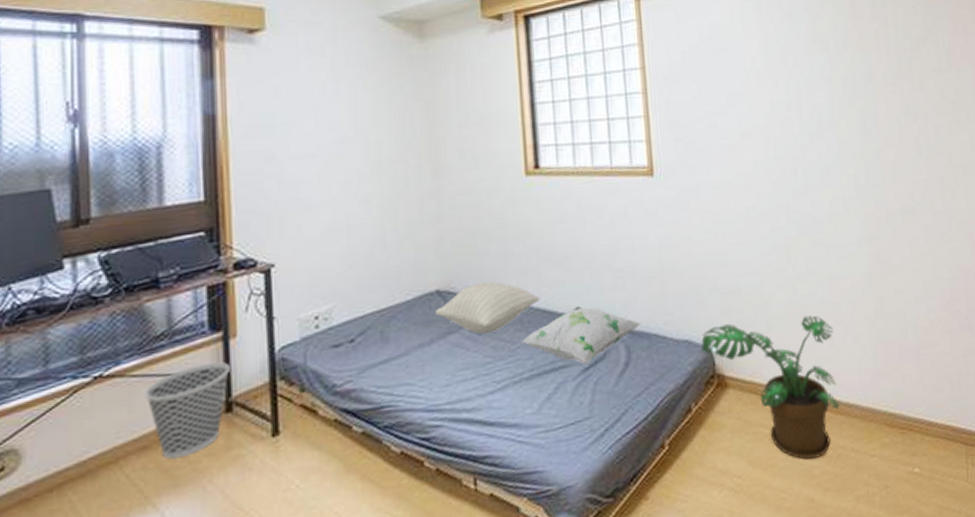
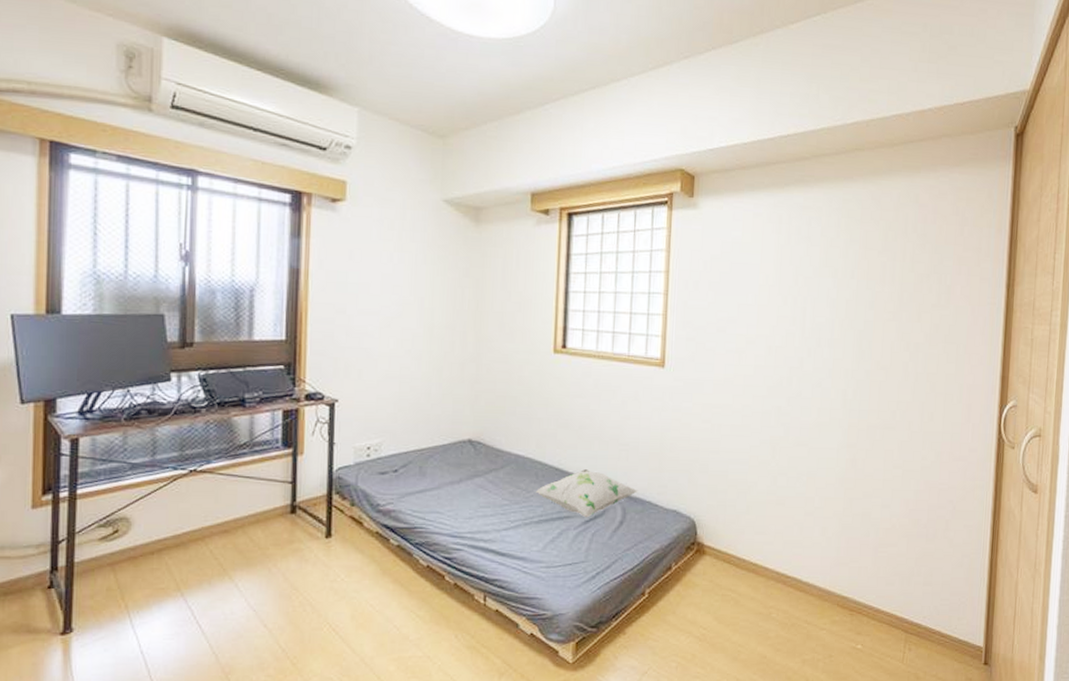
wastebasket: present [144,361,230,460] -> none [227,472,296,544]
pillow: present [435,281,541,334] -> none [466,437,555,480]
potted plant: present [700,315,840,460] -> none [686,502,804,623]

